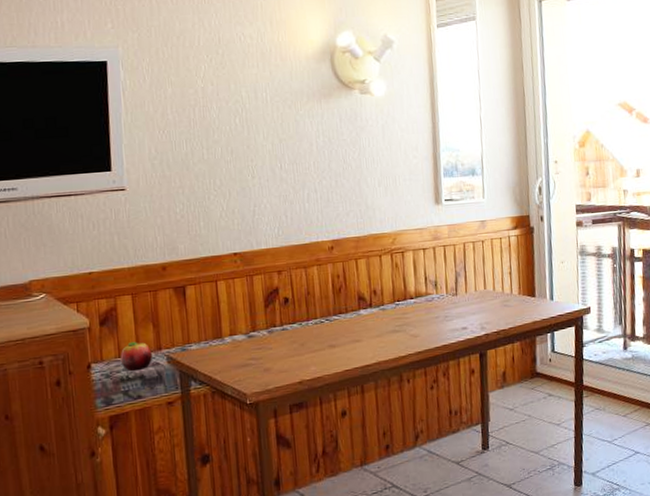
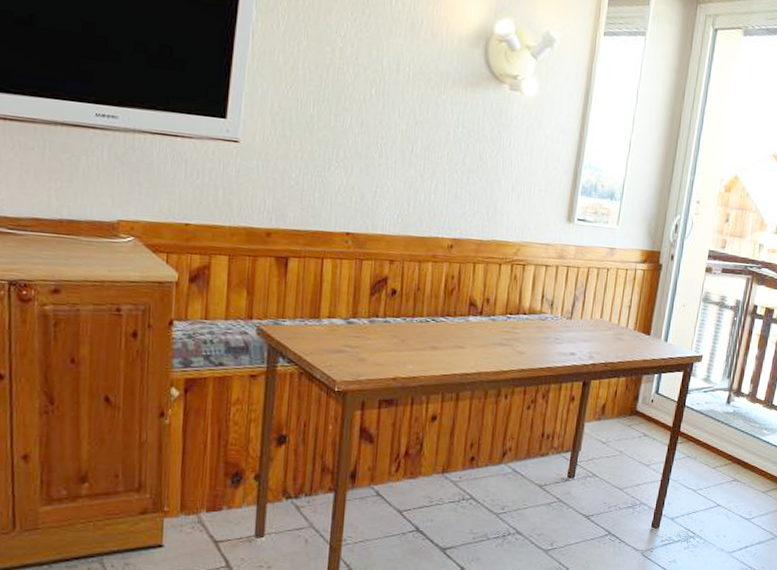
fruit: present [120,342,152,372] -> none [206,305,242,337]

